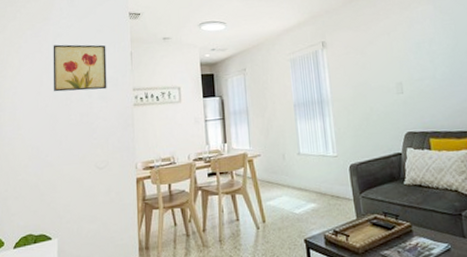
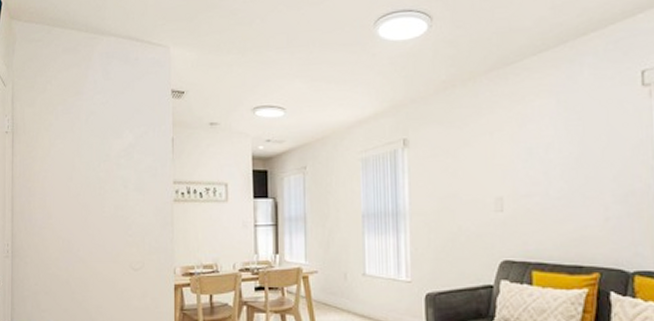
wall art: present [53,44,107,92] -> none [85,124,145,180]

